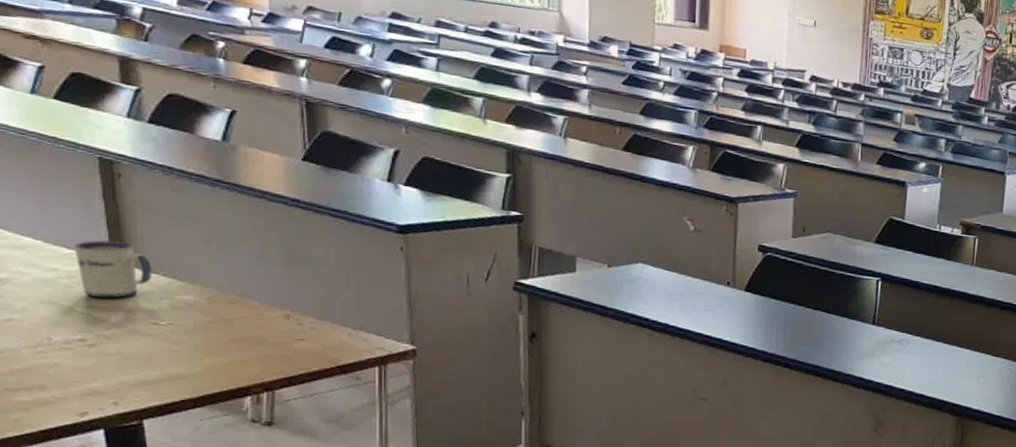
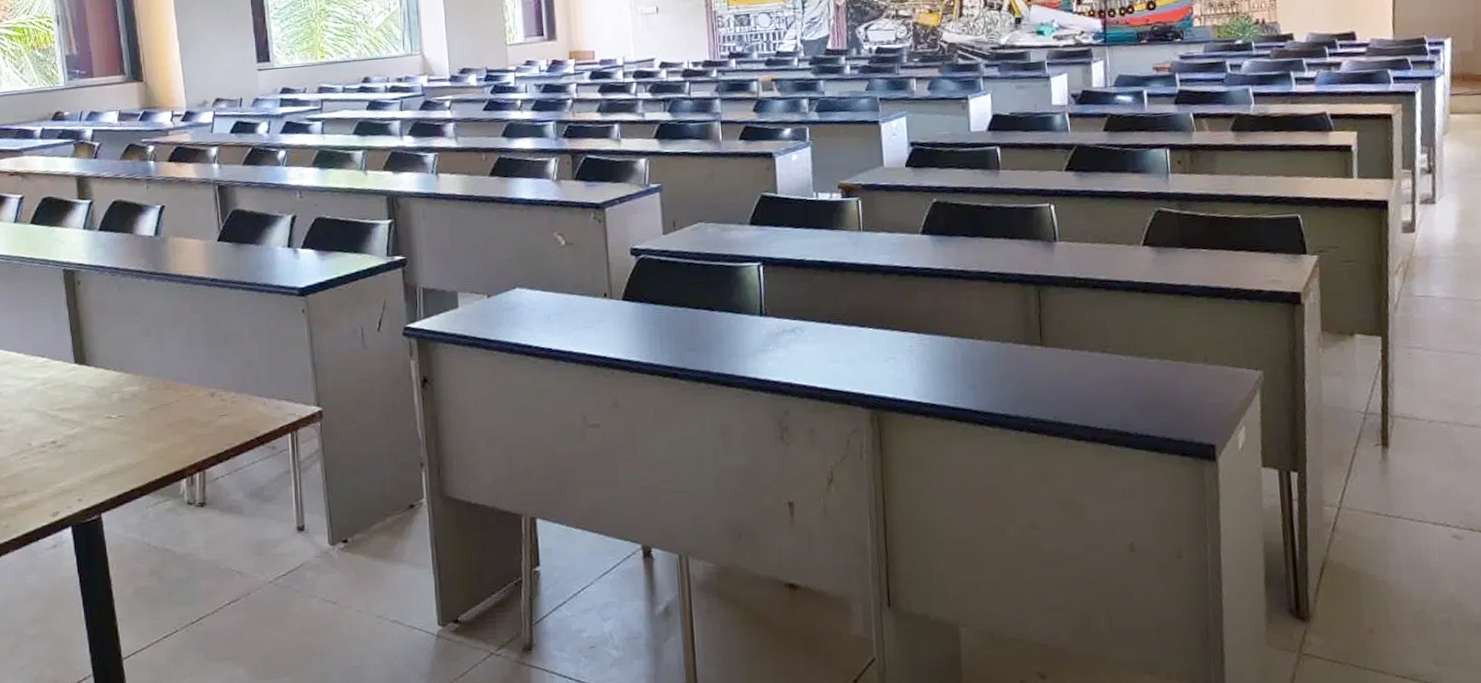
mug: present [74,239,152,298] -> none [47,344,105,400]

